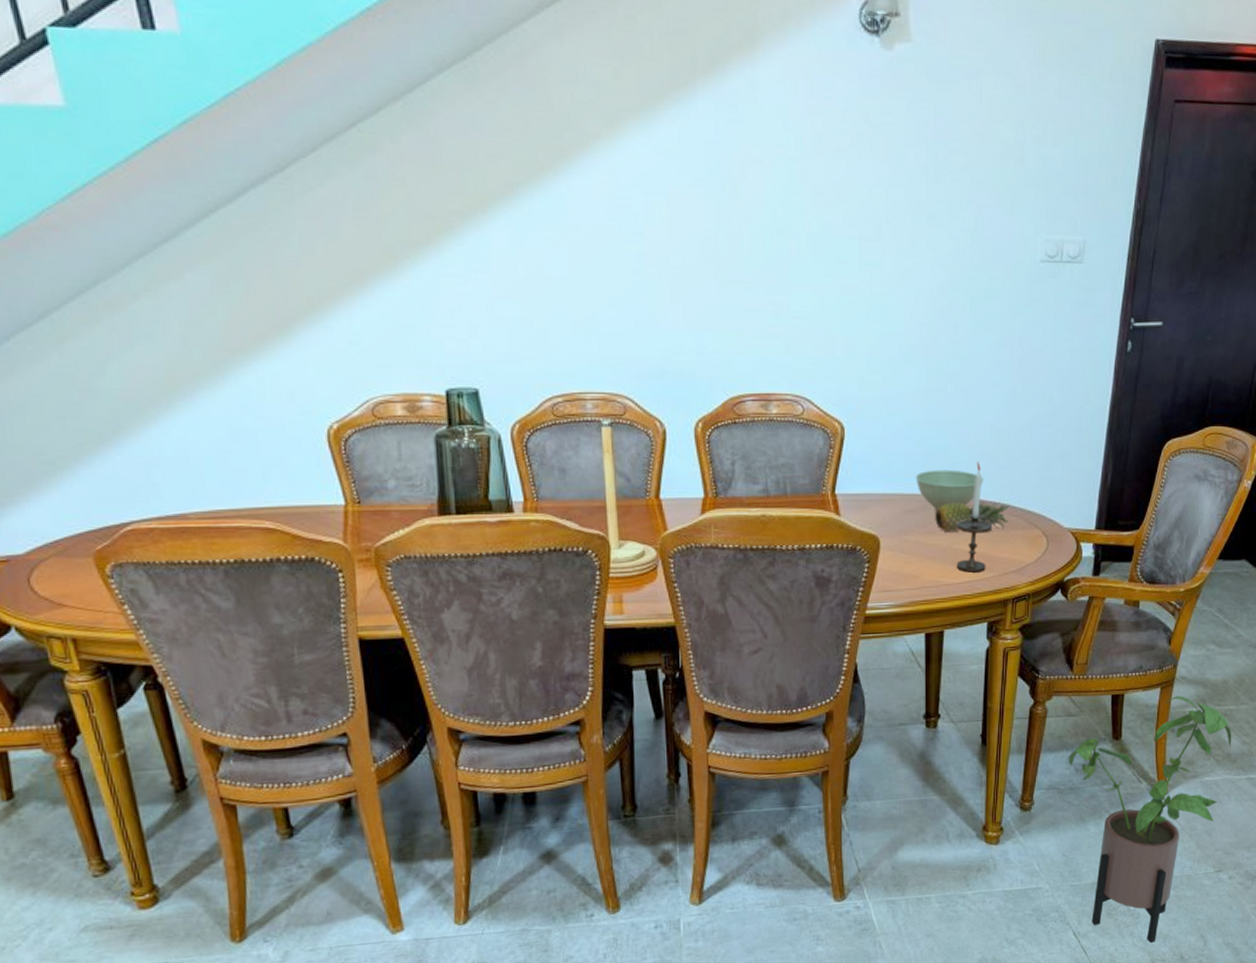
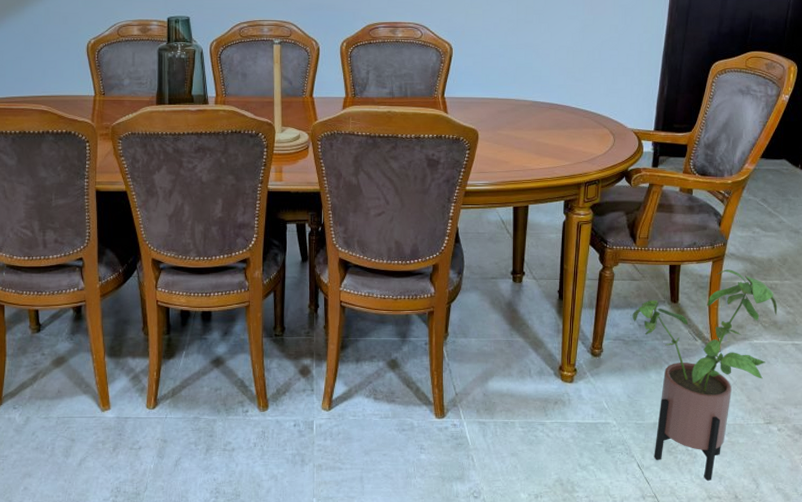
bowl: present [915,469,984,512] -> none [507,81,562,113]
fruit: present [935,501,1011,532] -> none [522,106,584,129]
candlestick: present [956,461,993,573] -> none [539,75,569,161]

